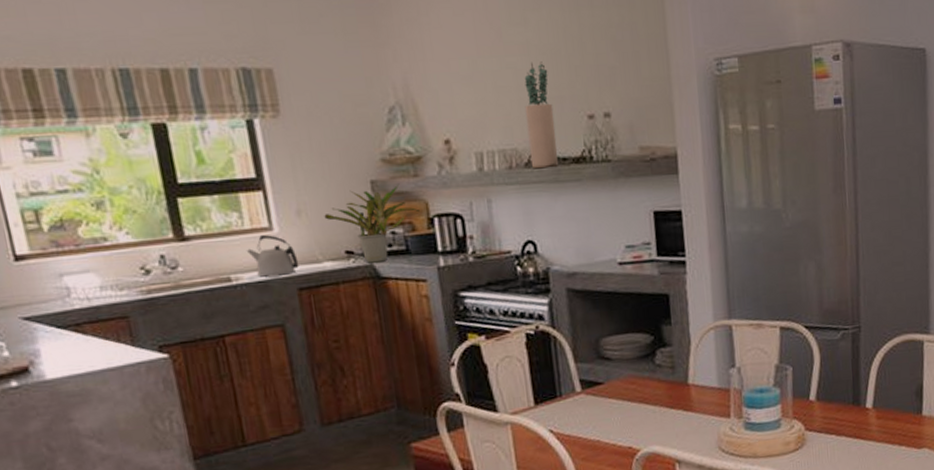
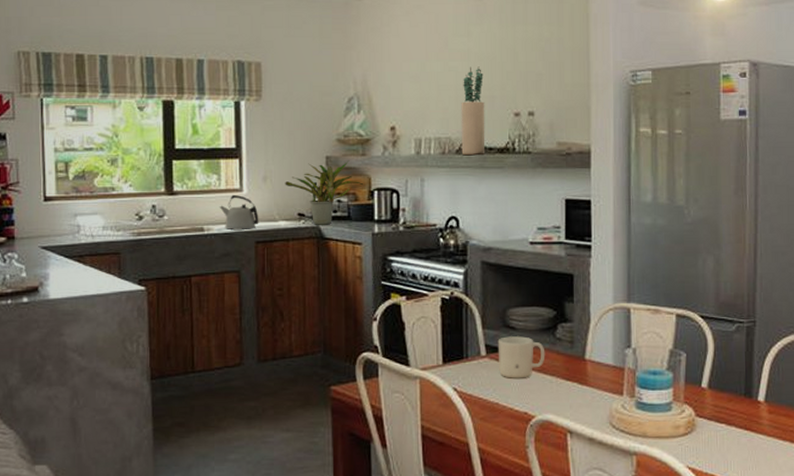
mug: none [593,366,646,413] -> present [497,336,546,378]

